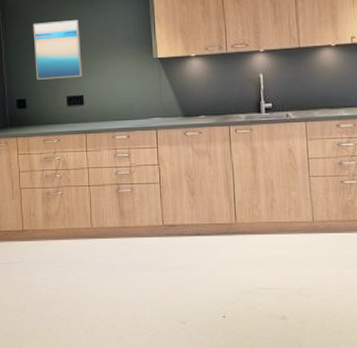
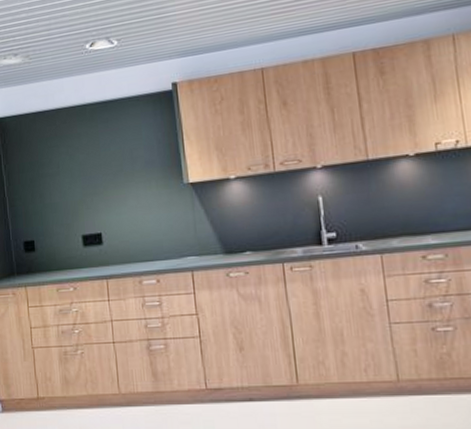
wall art: present [33,20,83,80] -> none [38,142,100,217]

